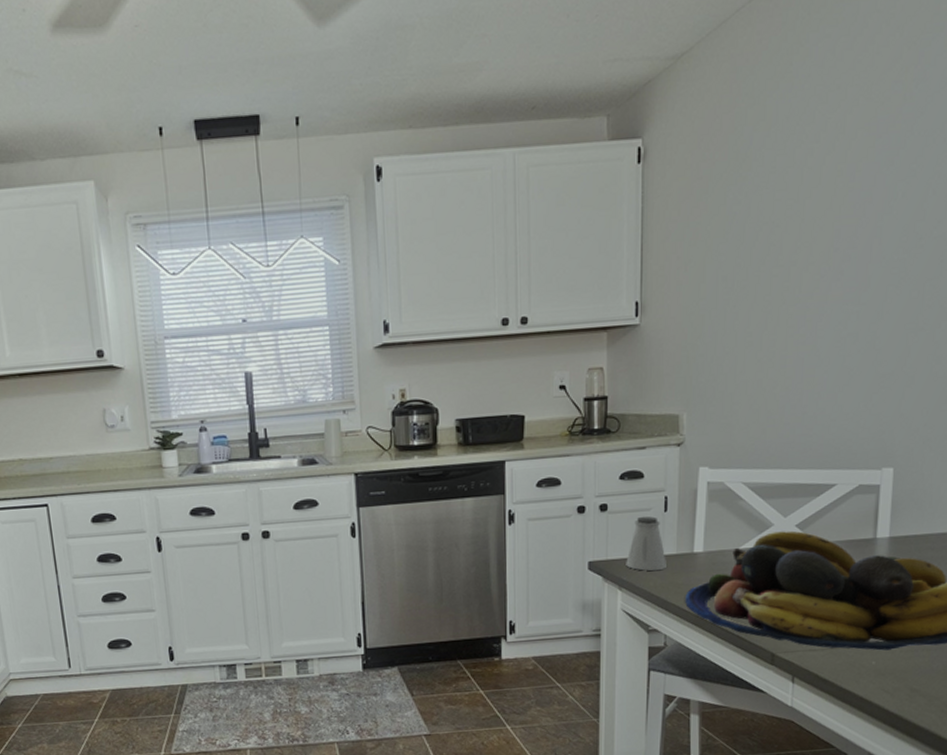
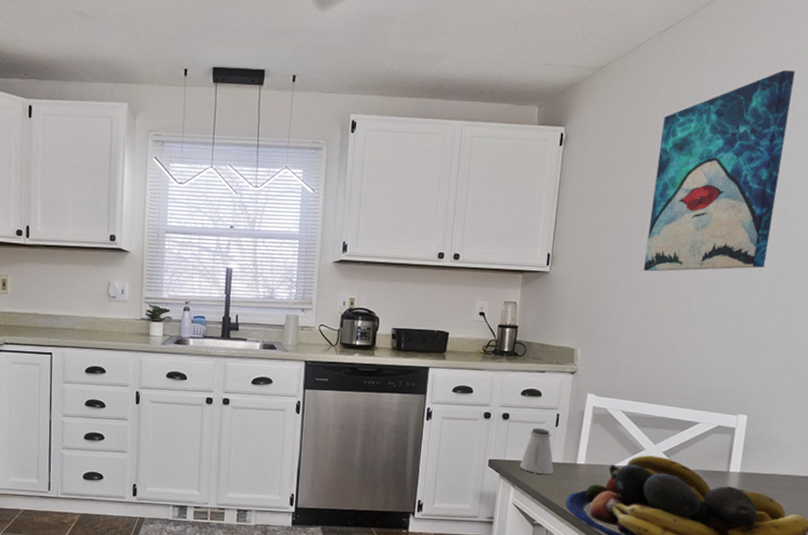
wall art: none [755,27,925,308] -> present [644,70,795,272]

